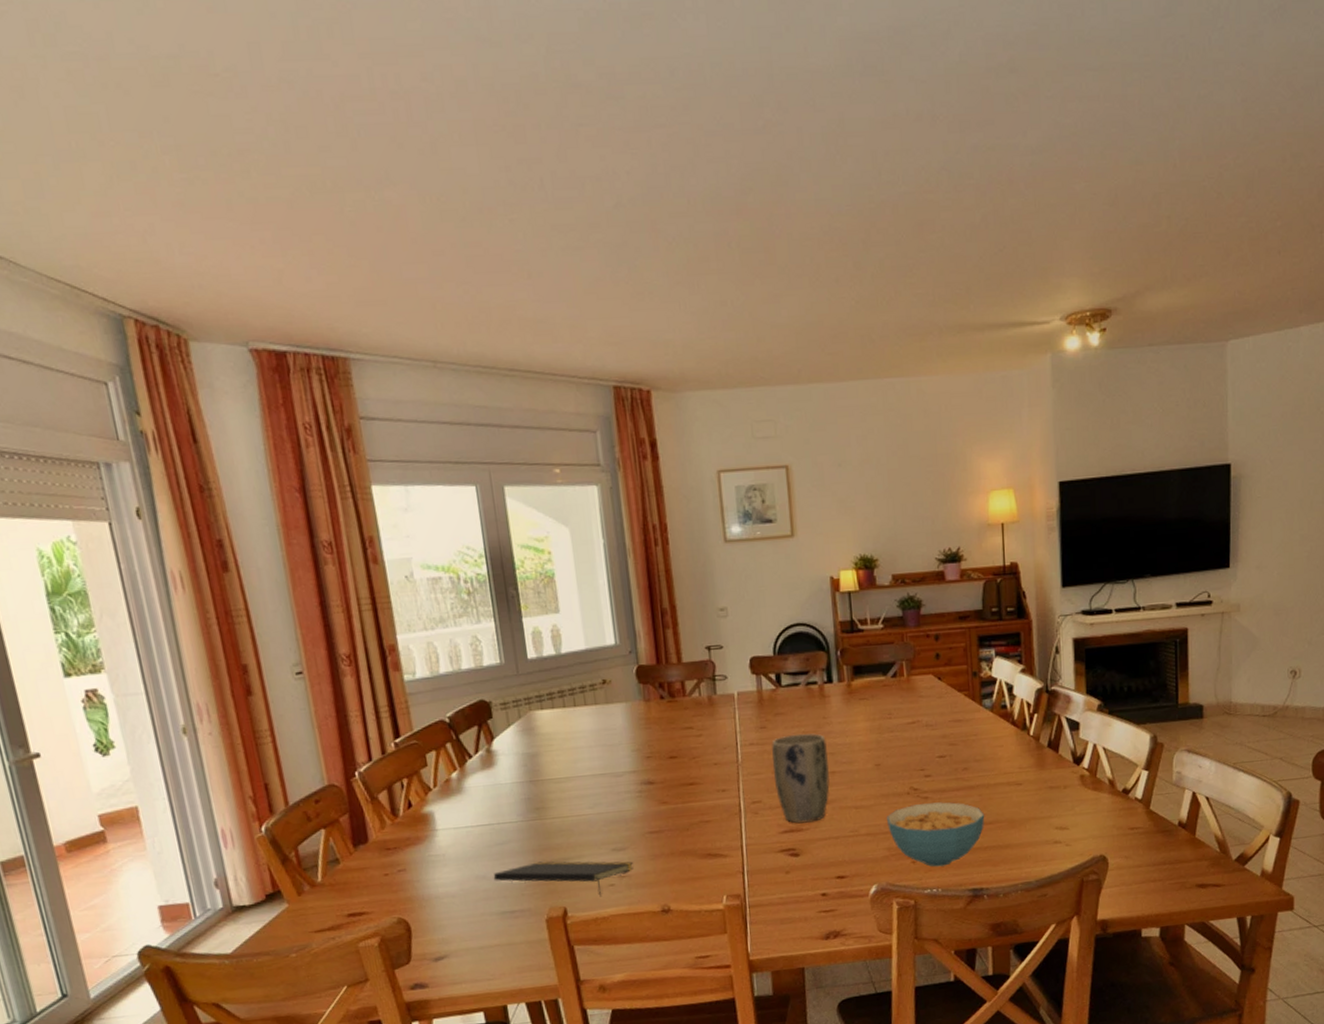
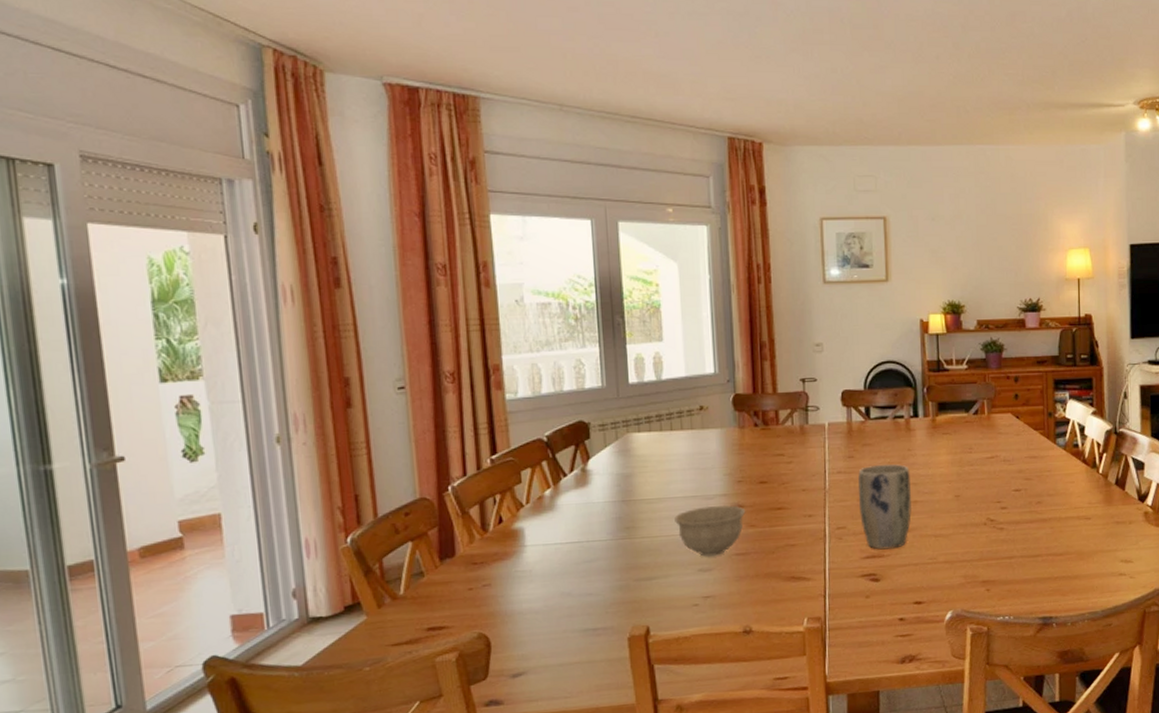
notepad: present [493,861,634,896] -> none [578,580,718,615]
bowl: none [584,781,657,836] -> present [675,504,746,557]
cereal bowl: present [886,802,985,867] -> none [963,533,1056,595]

